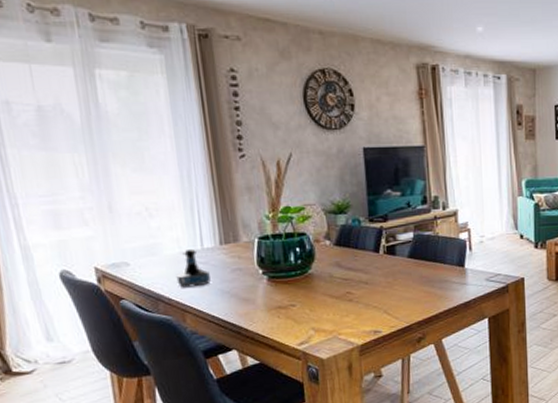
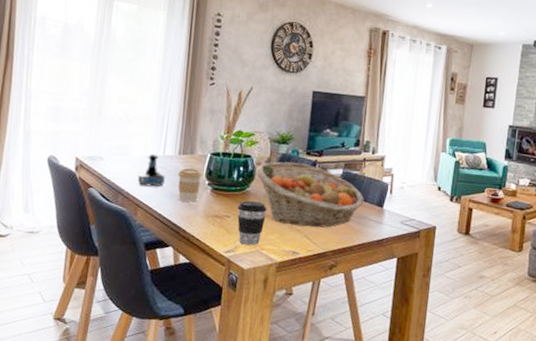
coffee cup: none [224,258,254,297] -> present [178,168,203,202]
coffee cup: none [302,283,337,333] -> present [237,200,267,246]
fruit basket: none [315,233,442,303] -> present [256,161,364,228]

